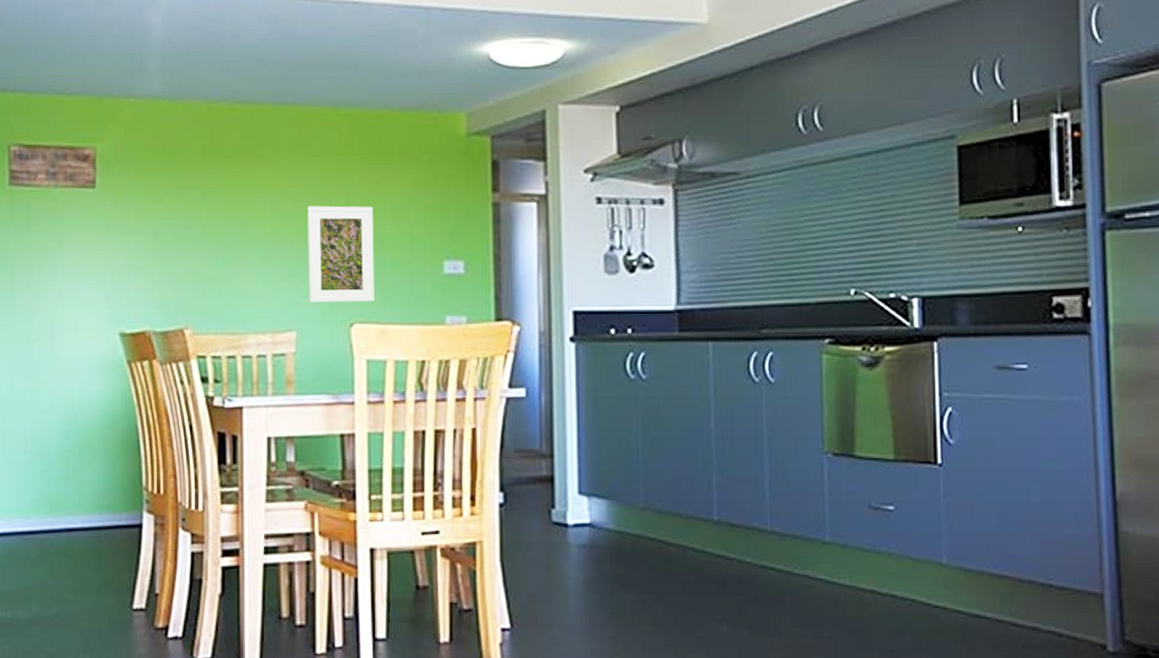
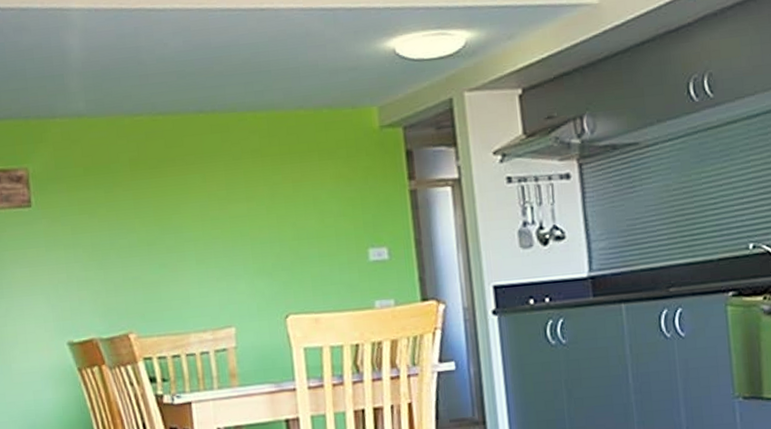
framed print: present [307,205,374,303] -> none [235,203,306,299]

